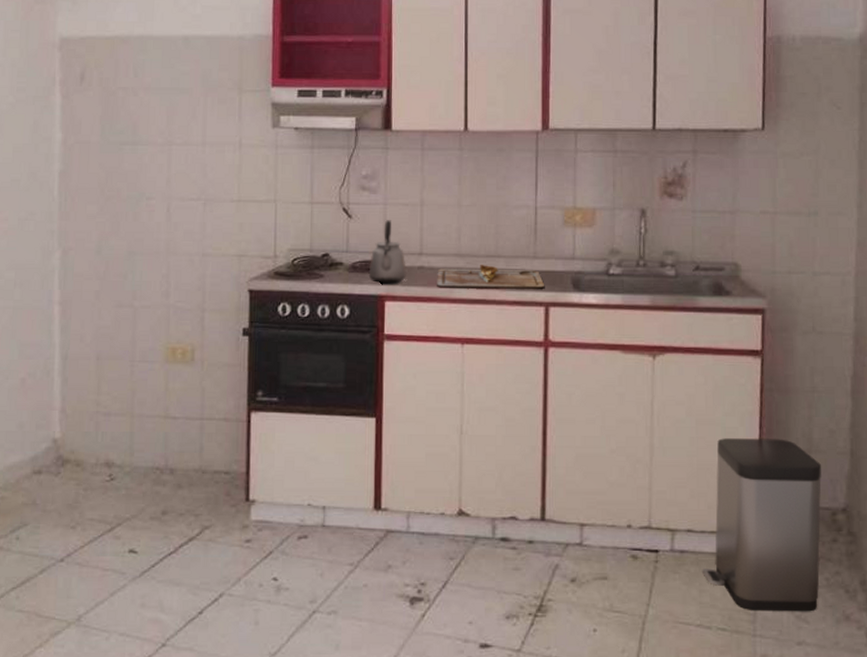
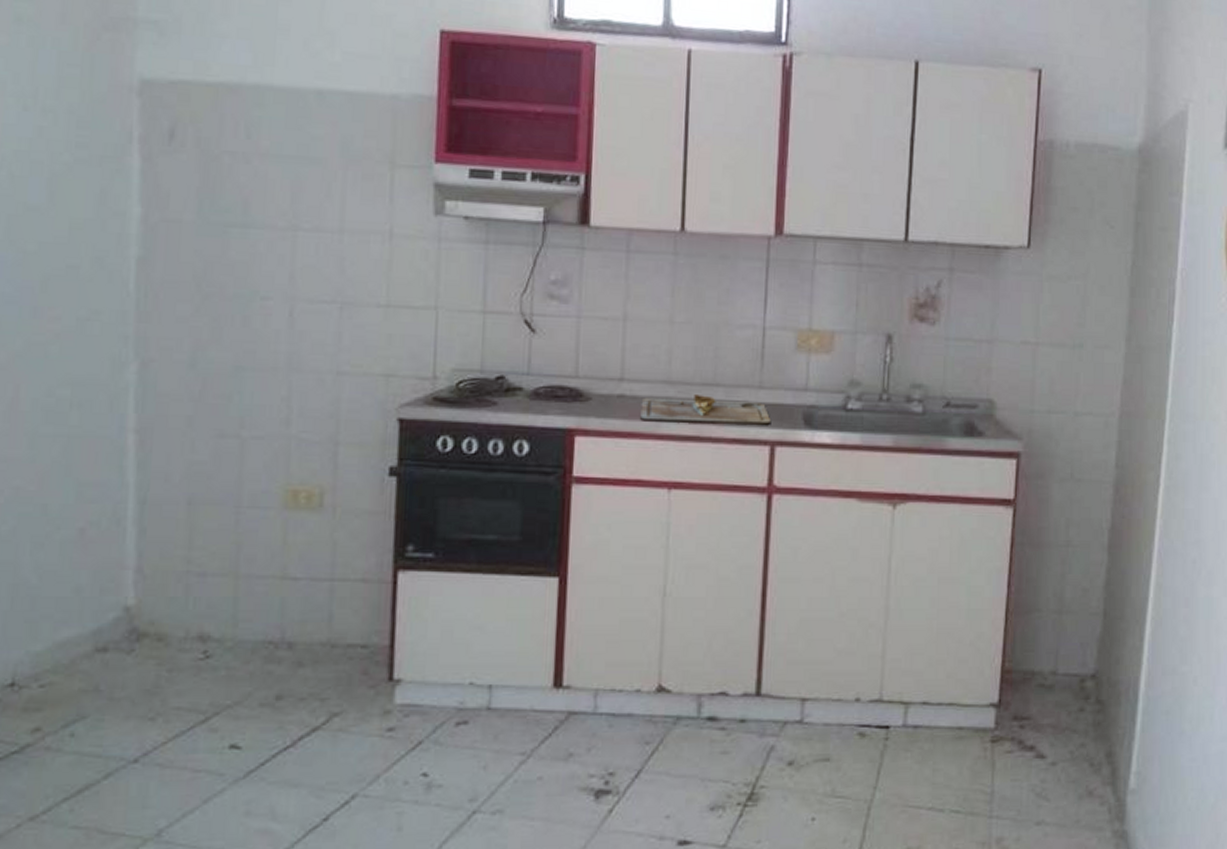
kettle: present [369,220,406,284] -> none [556,337,603,415]
pedal bin: present [701,438,821,612] -> none [936,598,1071,789]

